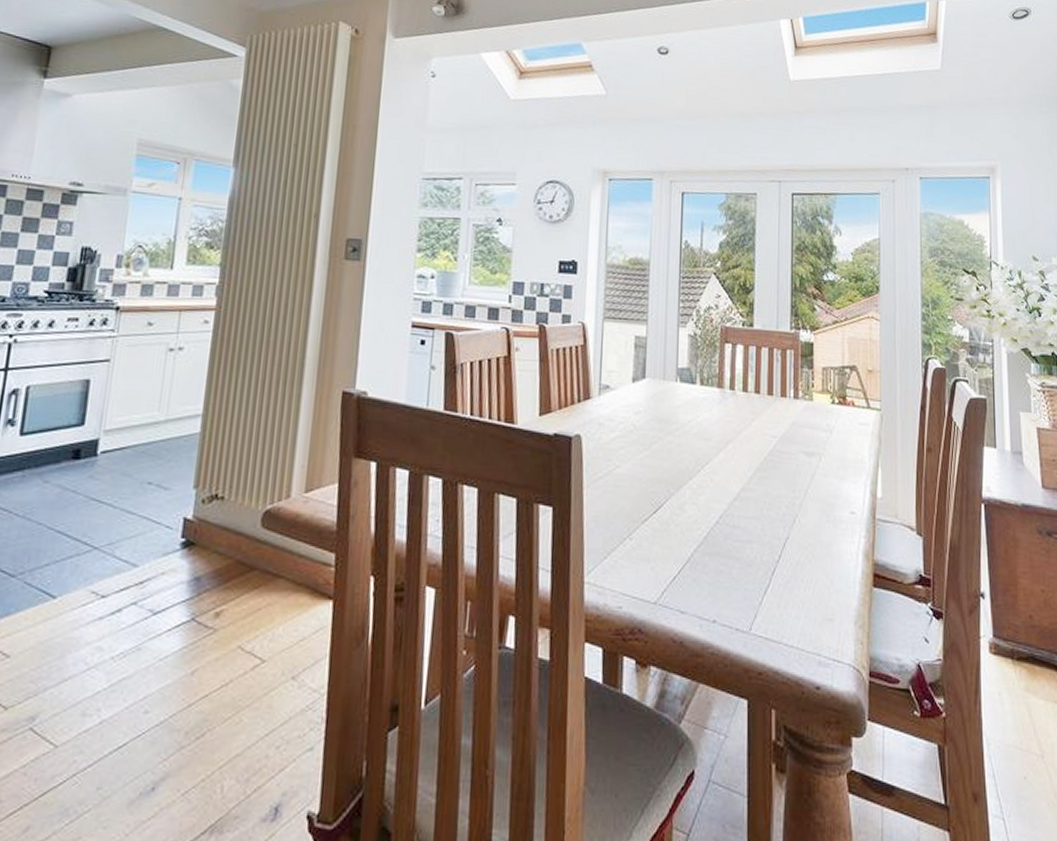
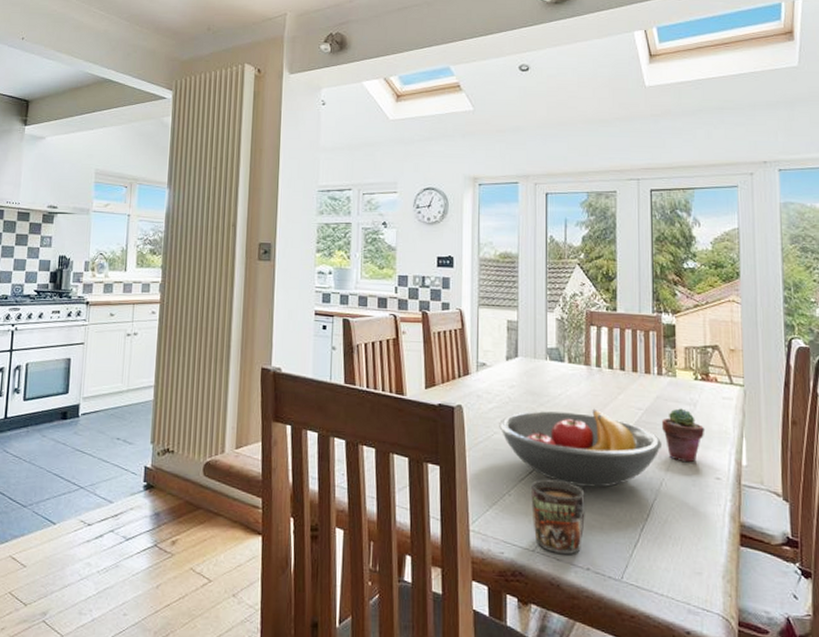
fruit bowl: none [622,436,796,527] -> present [499,408,661,488]
mug: none [654,519,713,605] -> present [531,479,585,554]
potted succulent: none [797,435,841,496] -> present [662,408,705,463]

